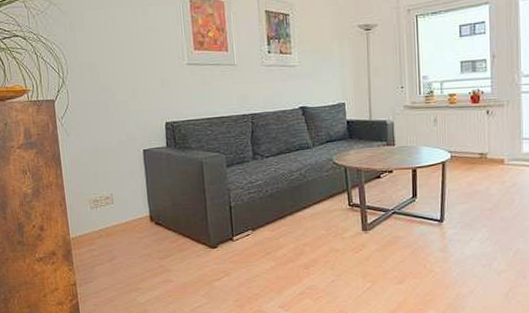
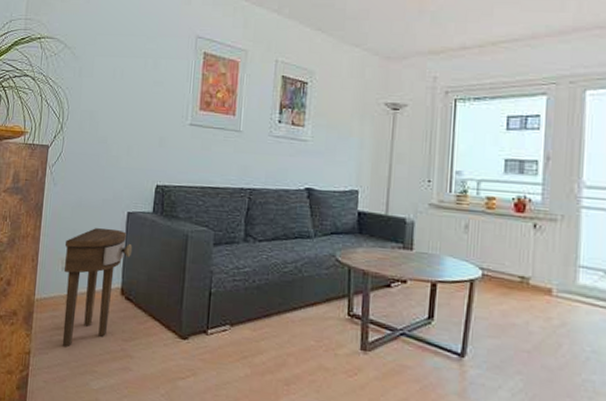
side table: none [89,166,155,274] -> present [62,228,133,347]

